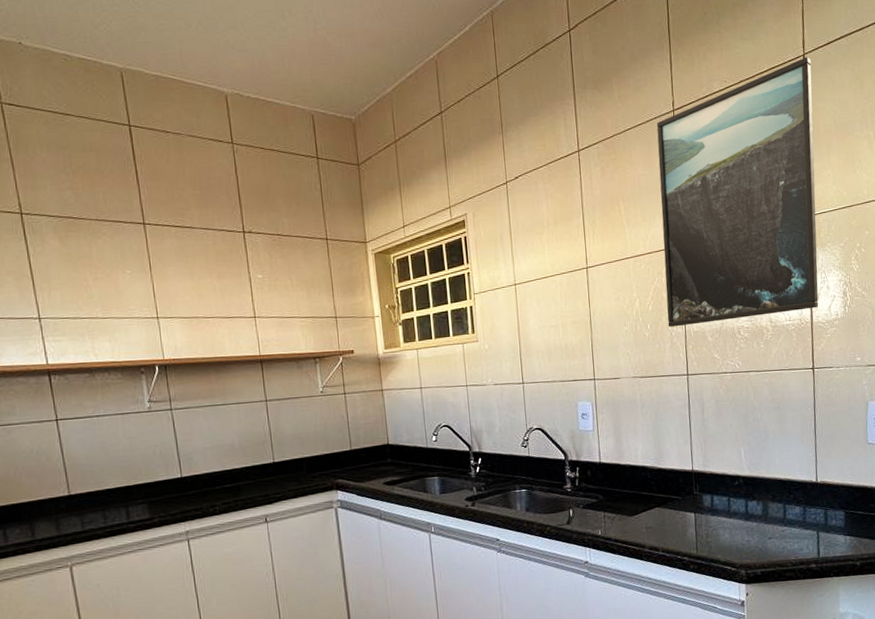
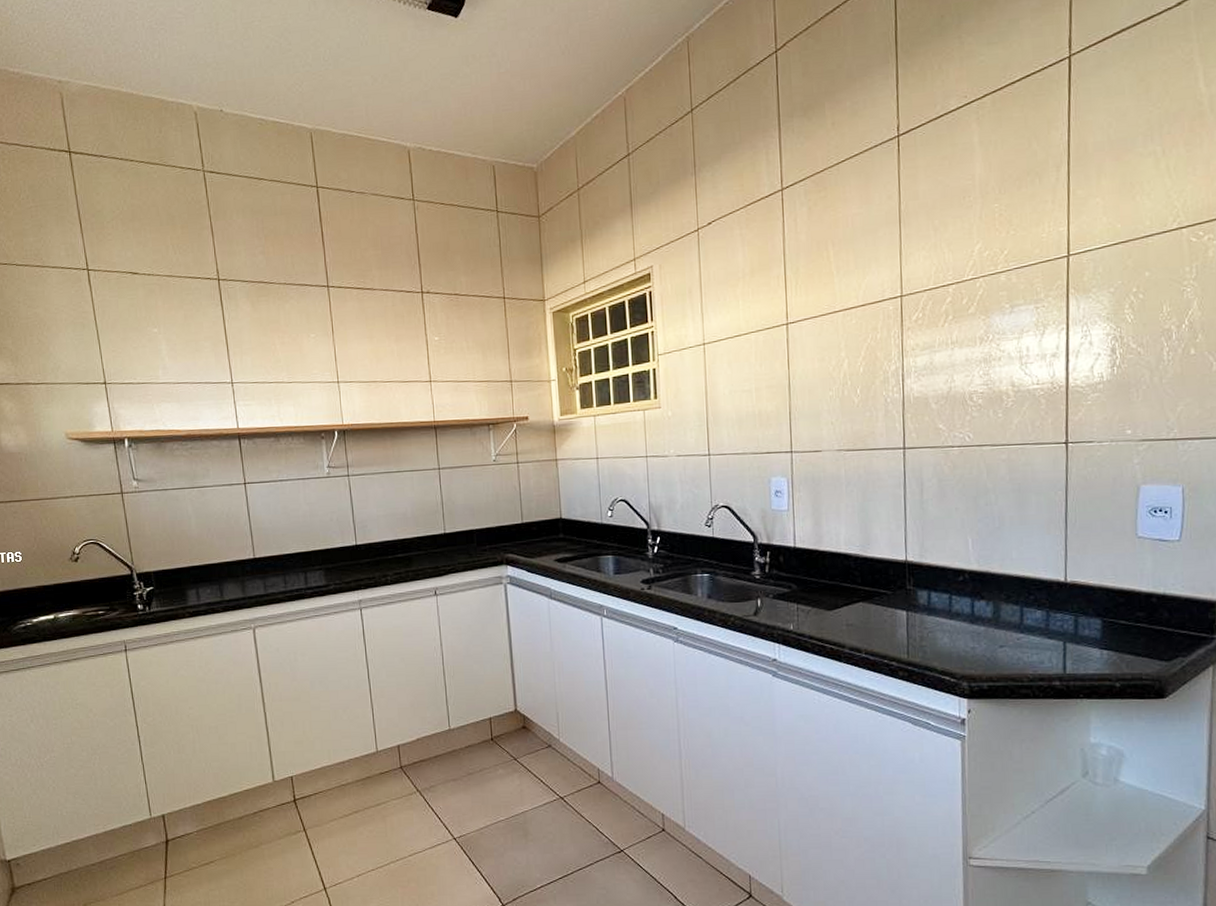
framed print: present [656,57,819,327] -> none [876,58,1080,392]

